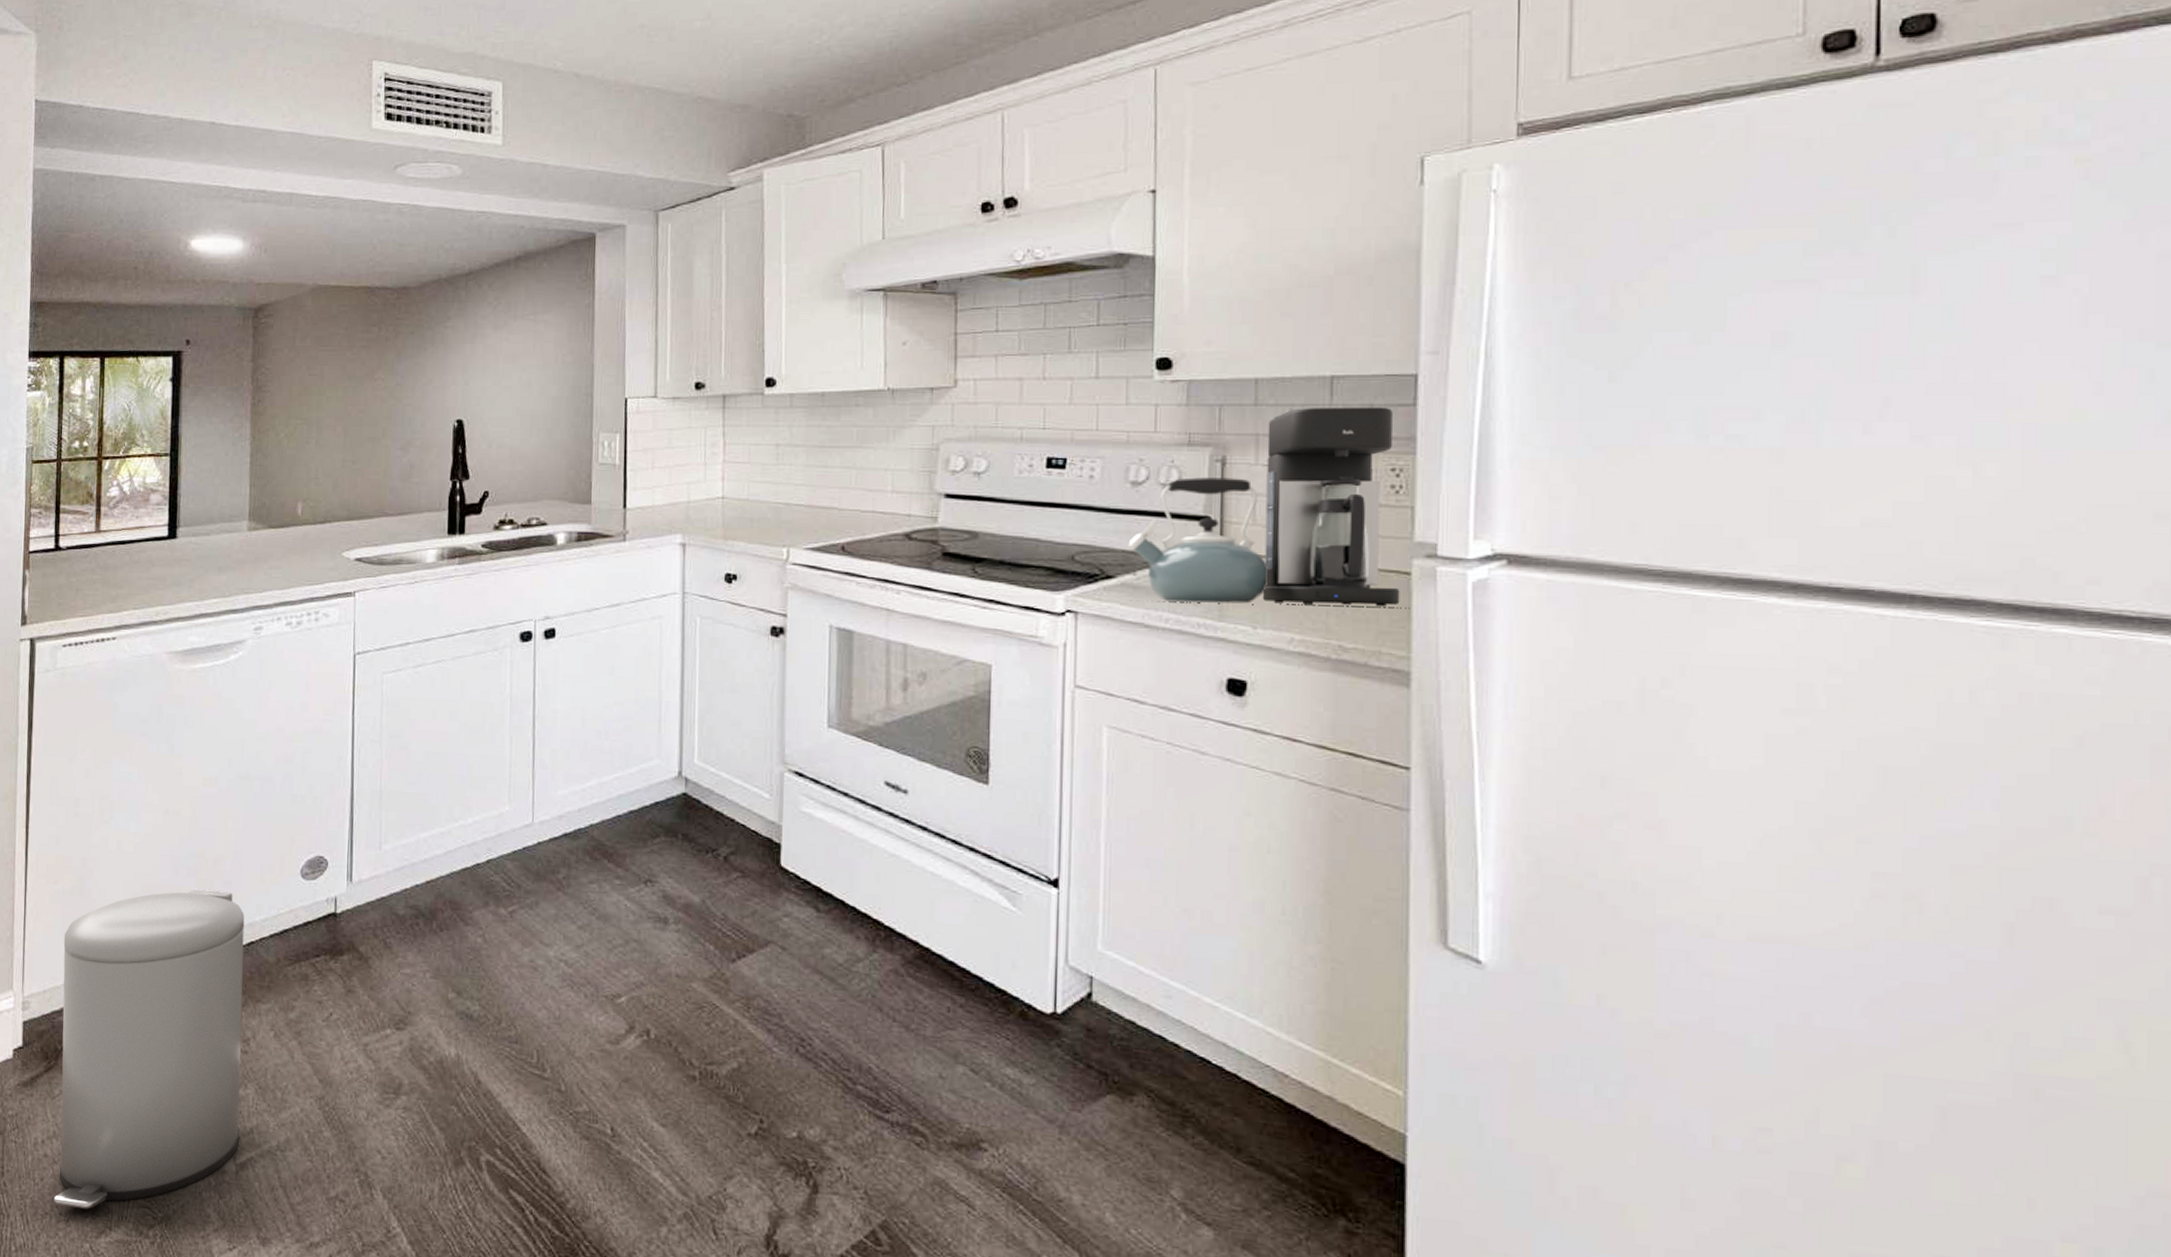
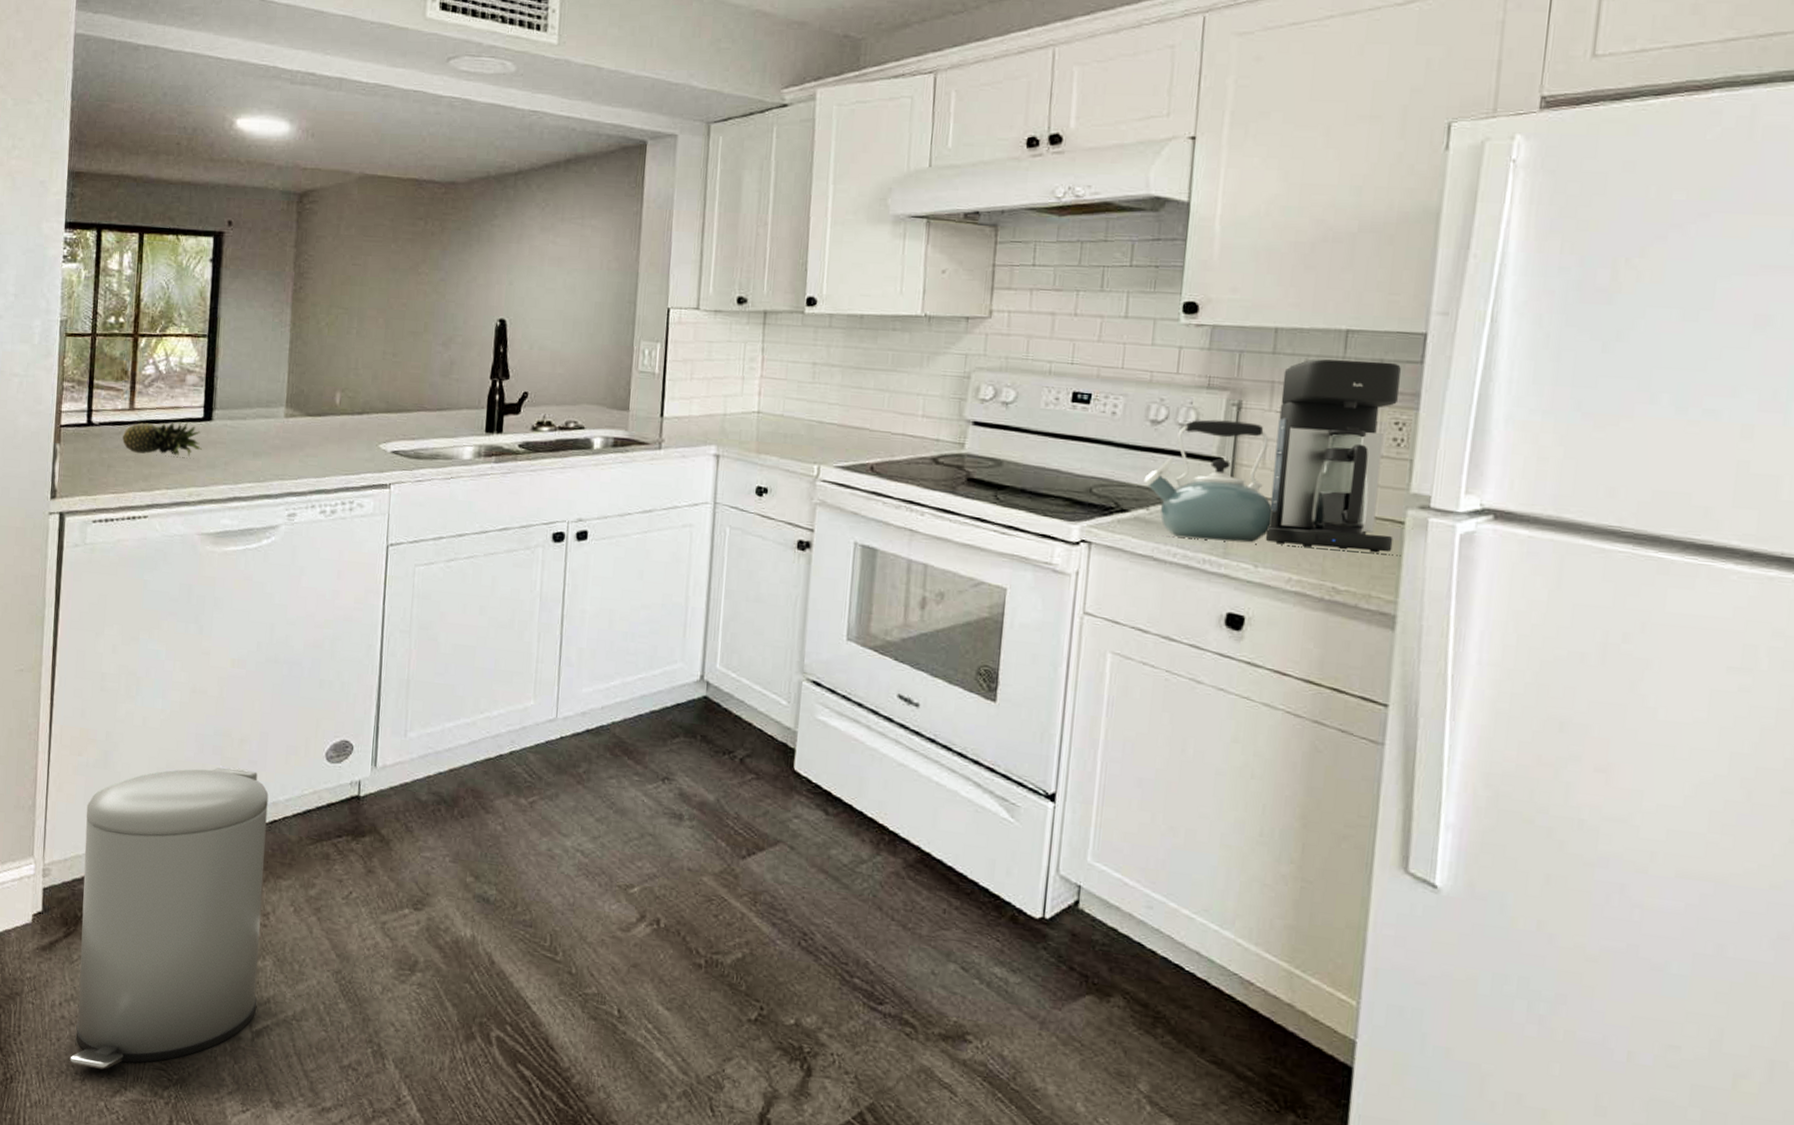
fruit: none [90,542,167,577] -> present [122,422,202,458]

